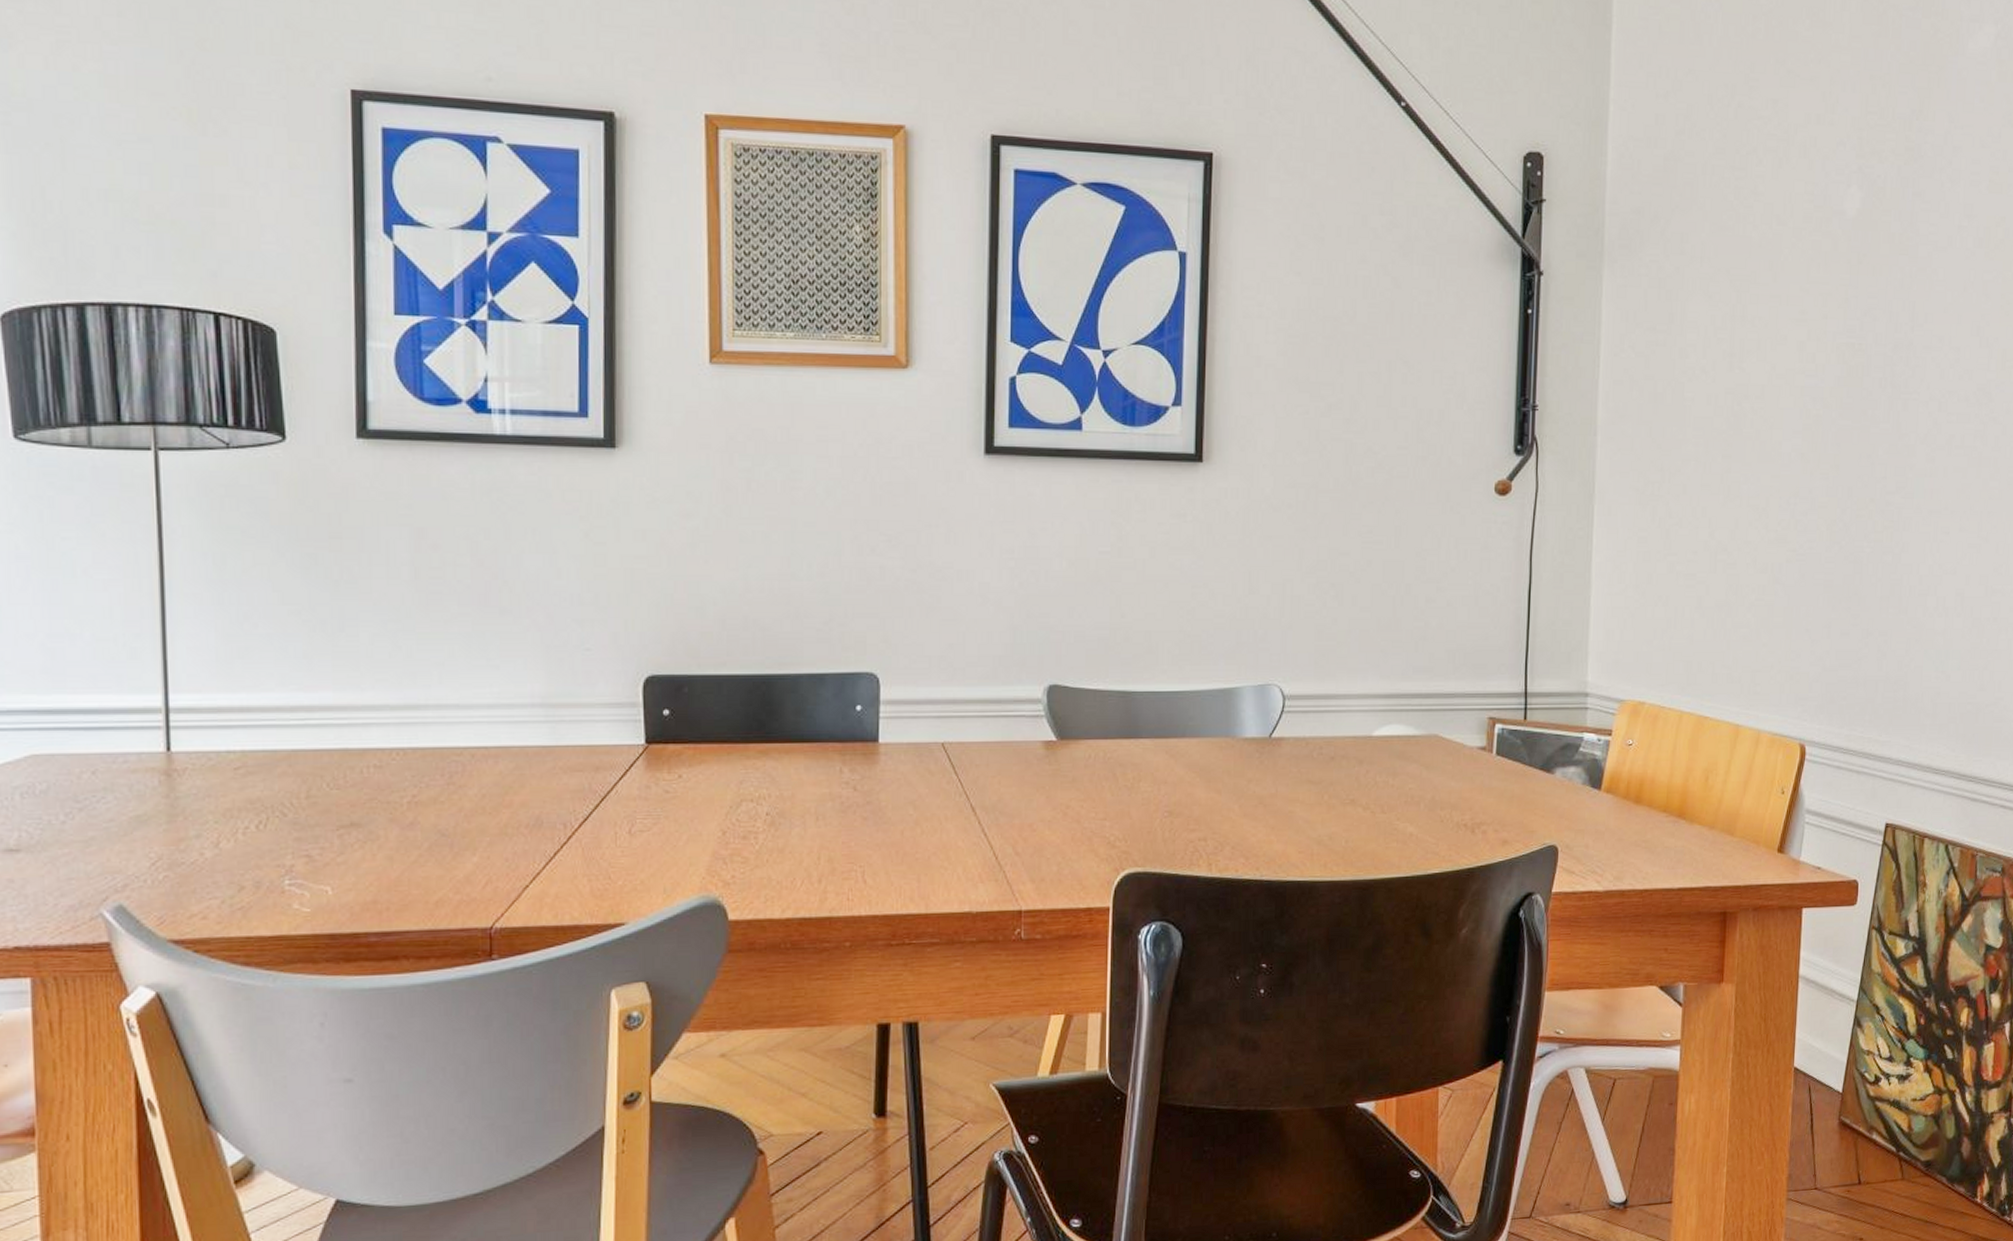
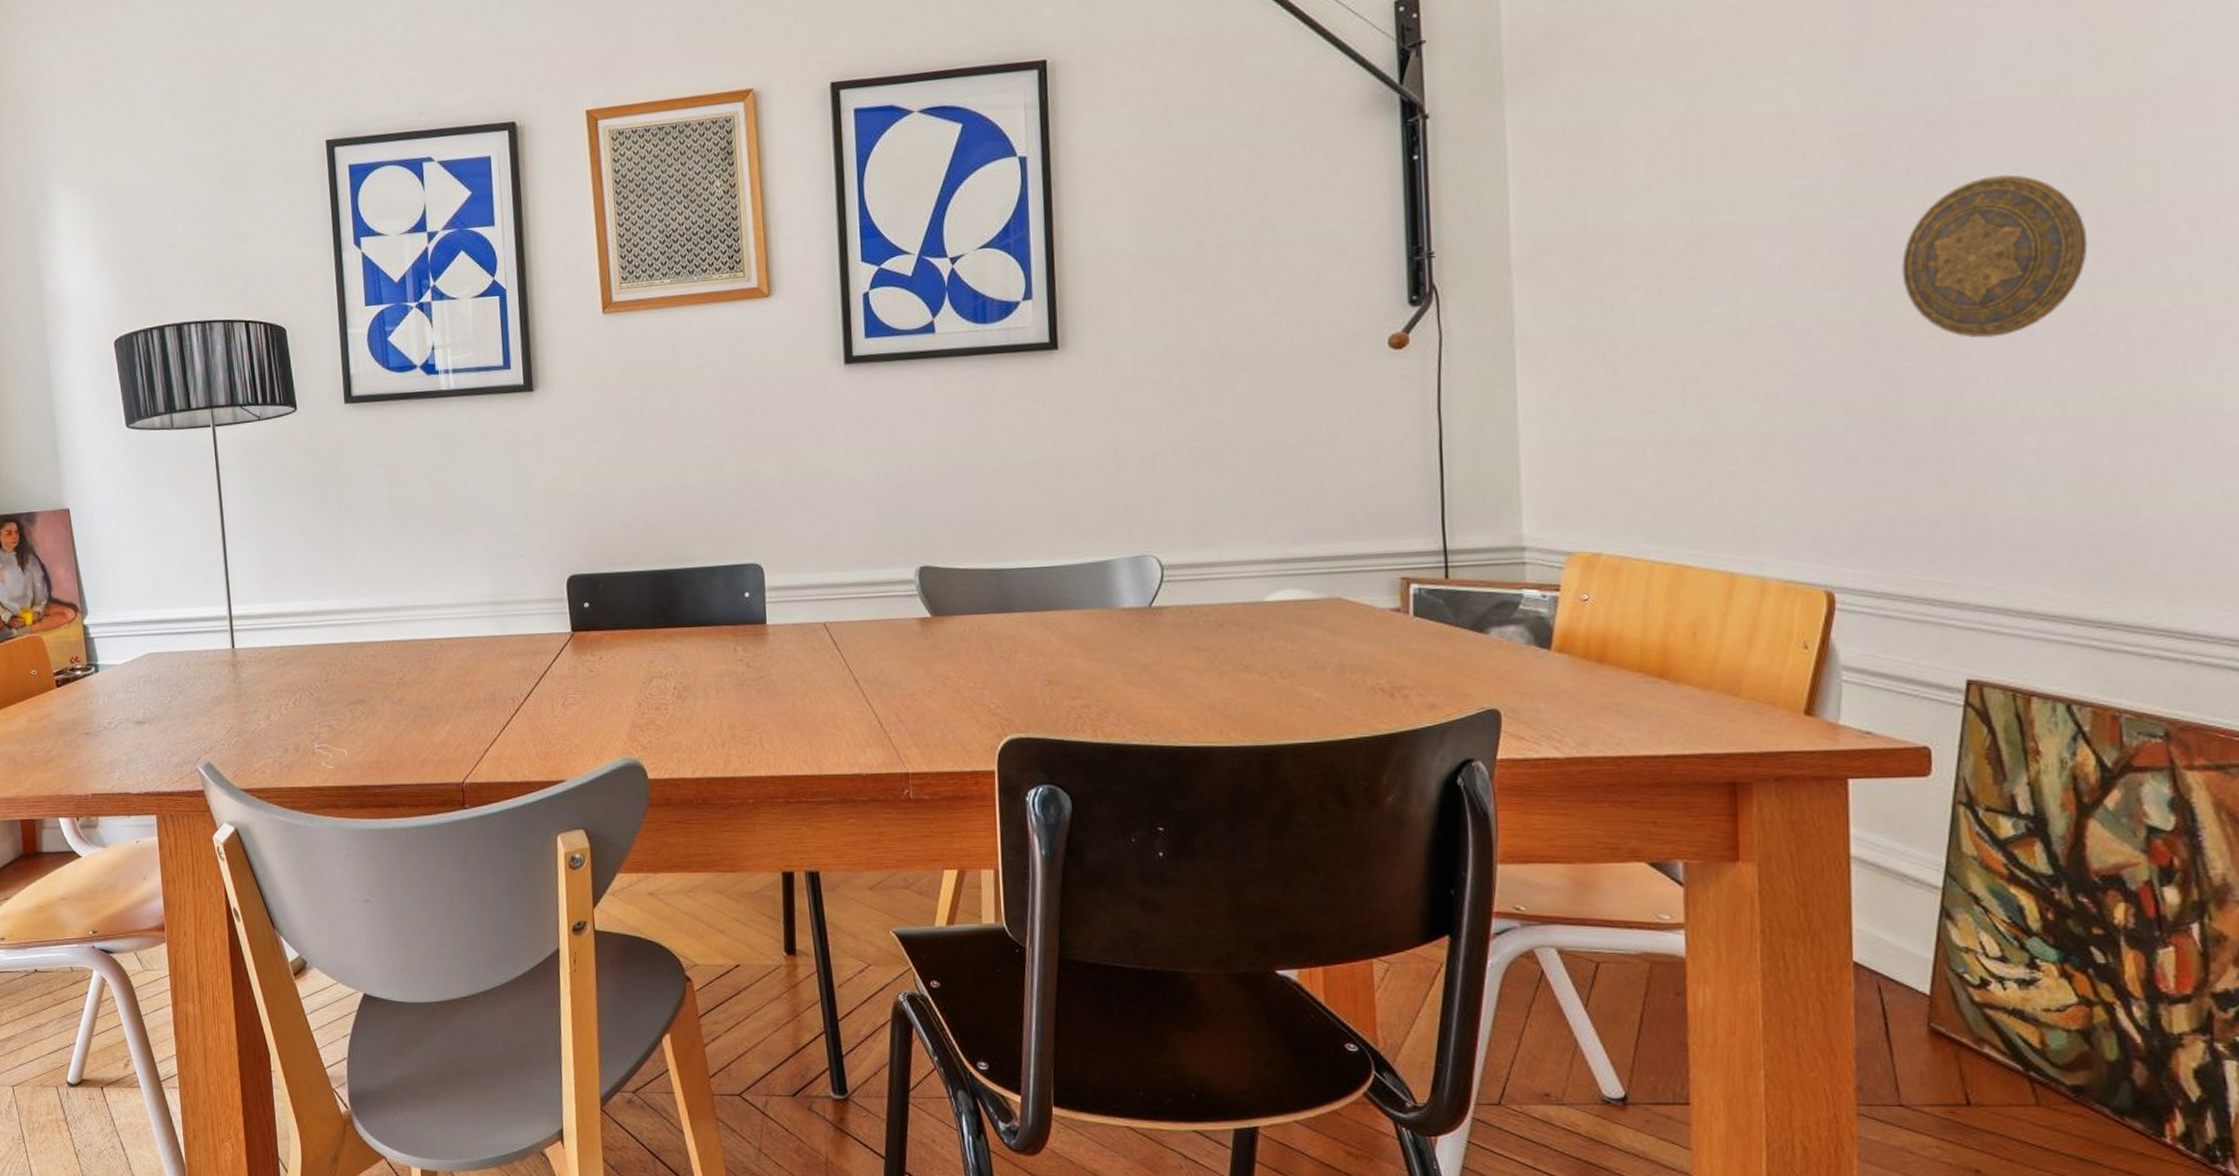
decorative plate: none [1870,395,1988,533] -> present [1901,174,2088,338]

